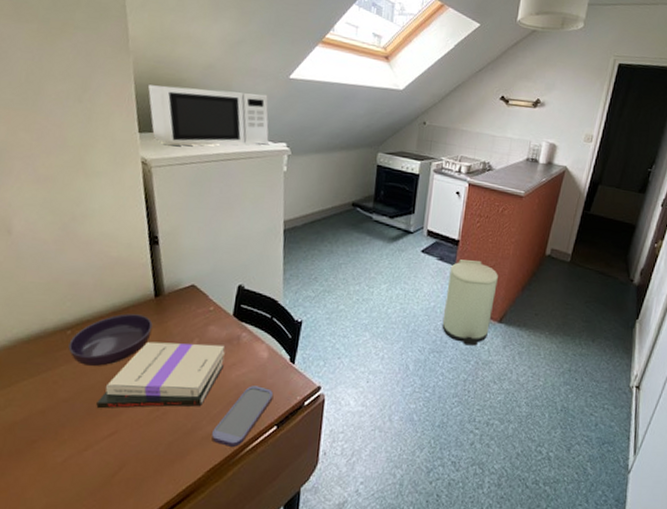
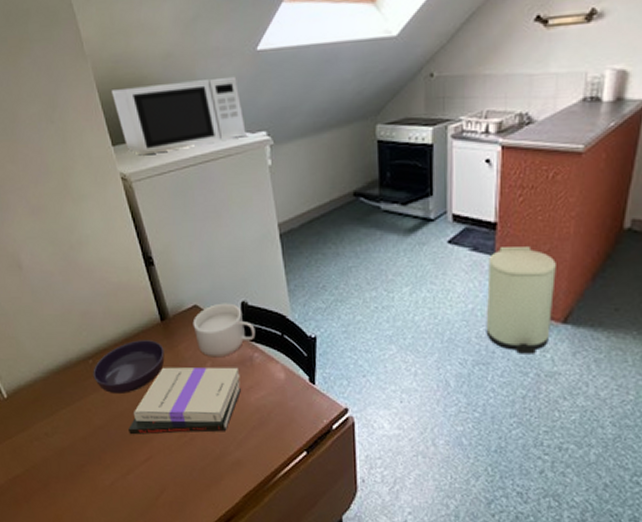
cup: none [186,284,248,335] -> present [192,303,256,358]
mobile phone: present [212,385,274,447] -> none [241,409,298,473]

